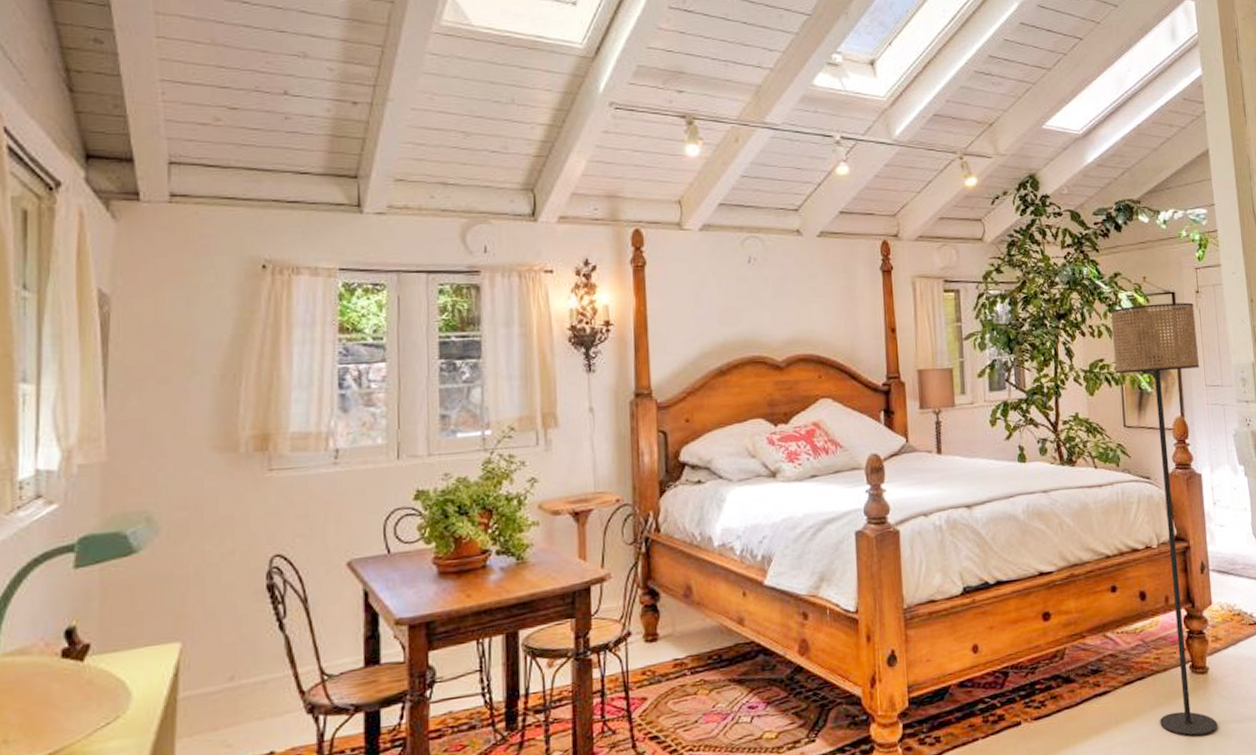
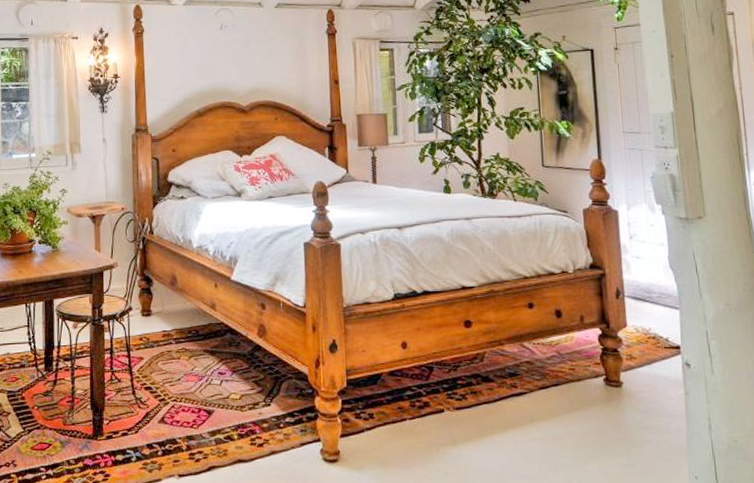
floor lamp: present [1110,302,1218,736] -> none [530,58,631,441]

